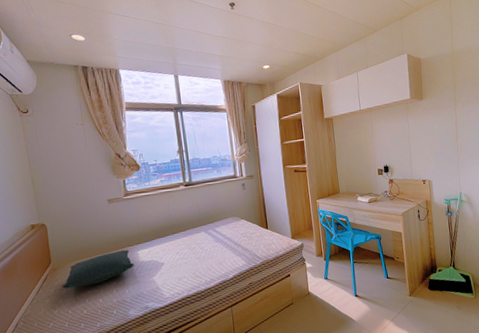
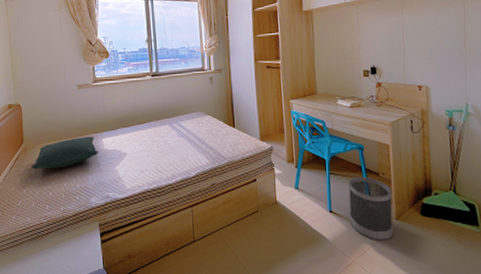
wastebasket: none [369,262,408,316] -> present [348,176,393,240]

